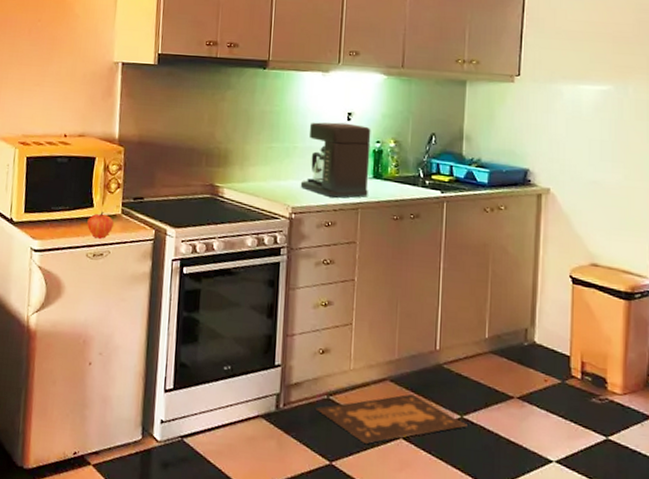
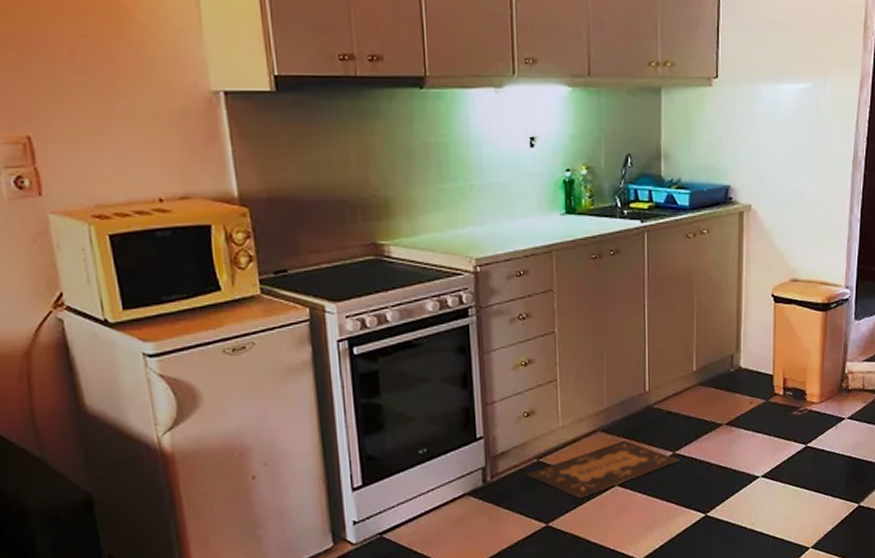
fruit: present [87,211,114,240] -> none [216,293,253,330]
coffee maker: present [300,122,371,198] -> none [482,150,562,242]

